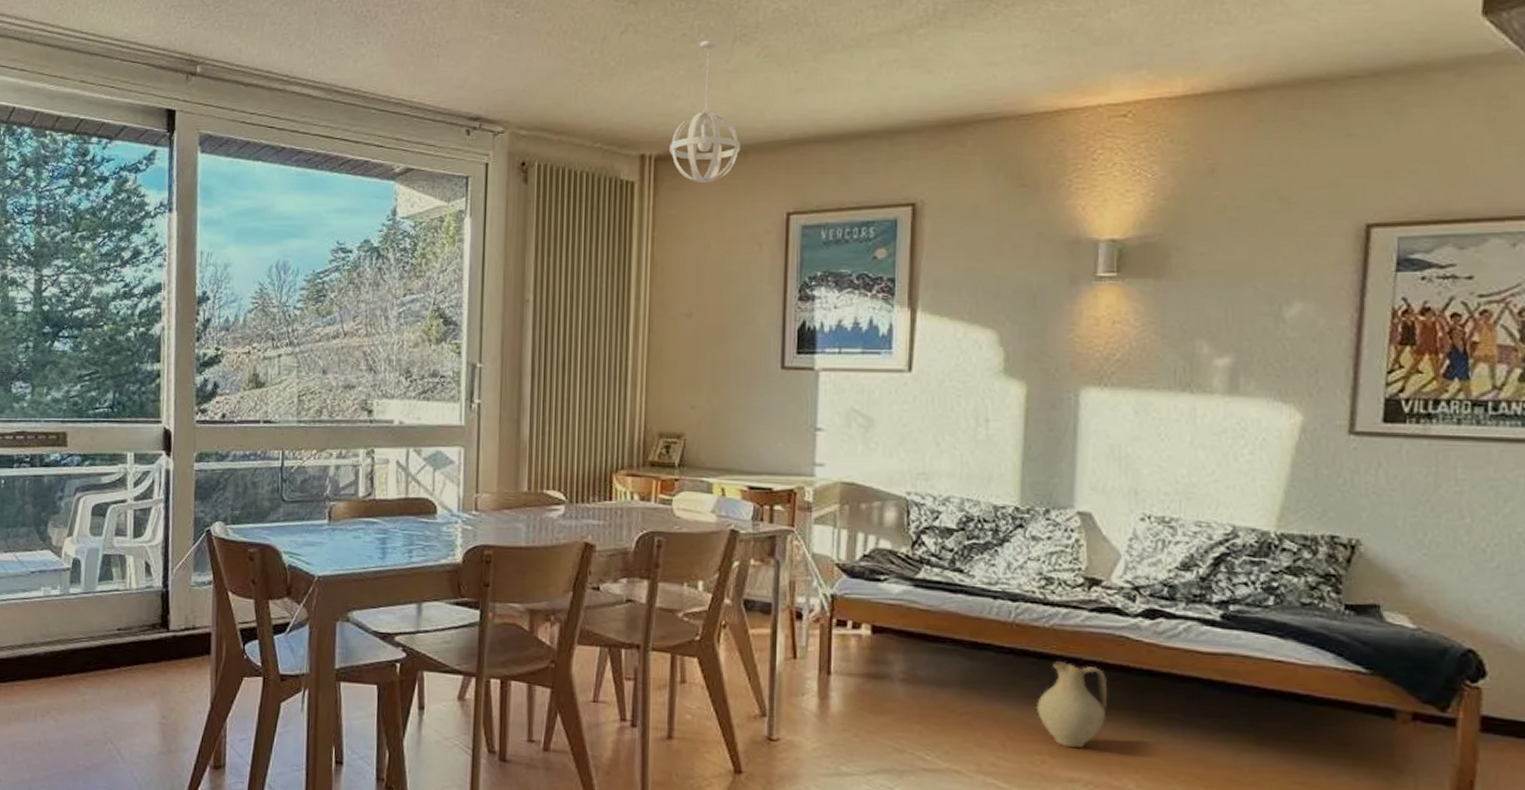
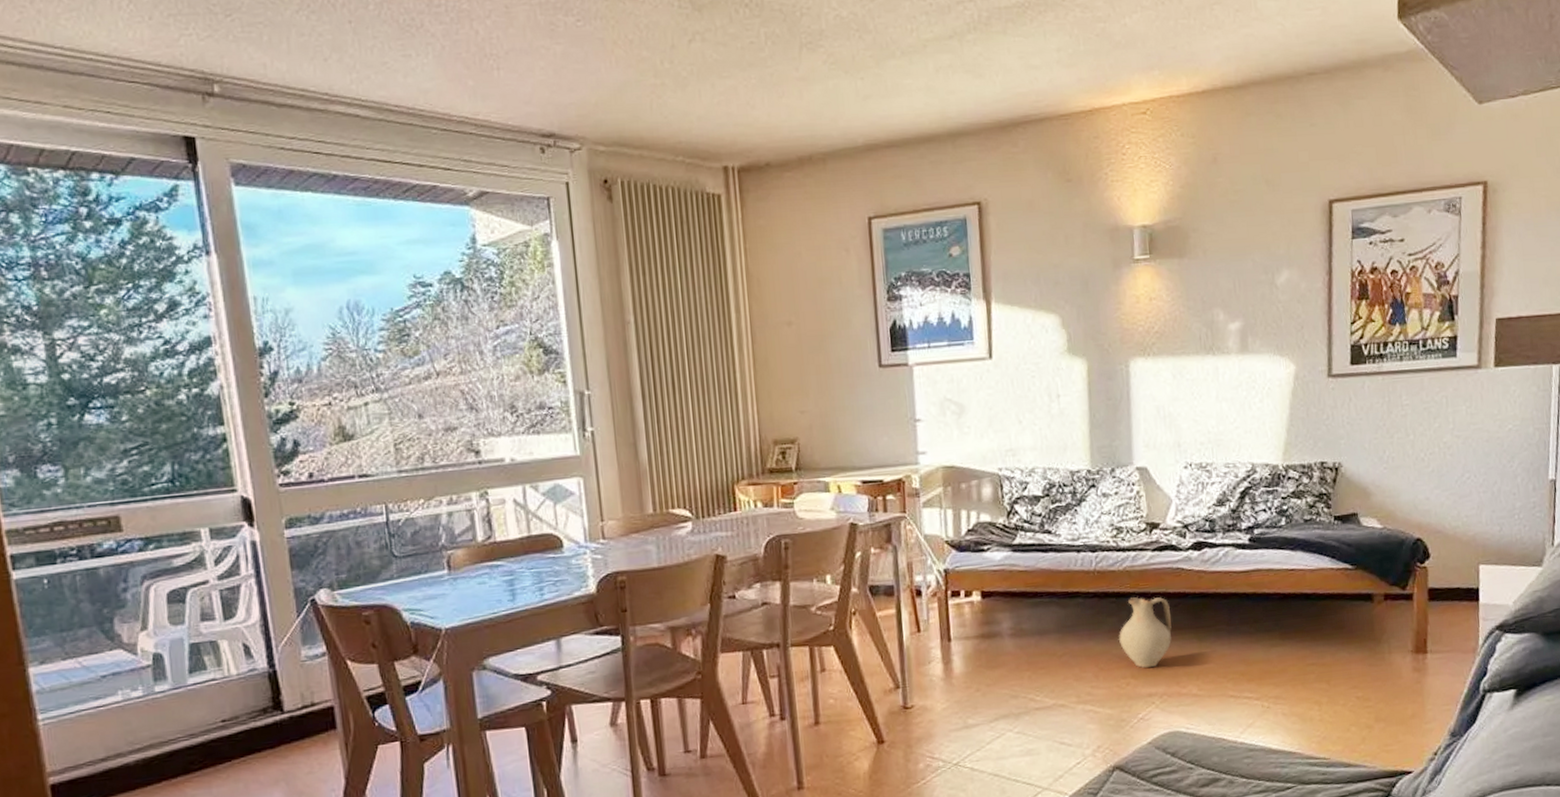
pendant light: present [669,40,740,184] -> none [751,47,819,193]

